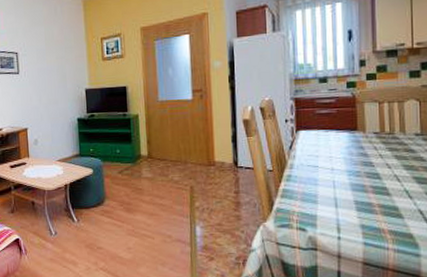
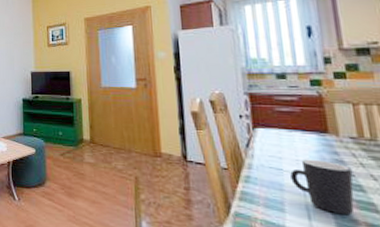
mug: none [324,154,373,200] -> present [290,159,355,216]

